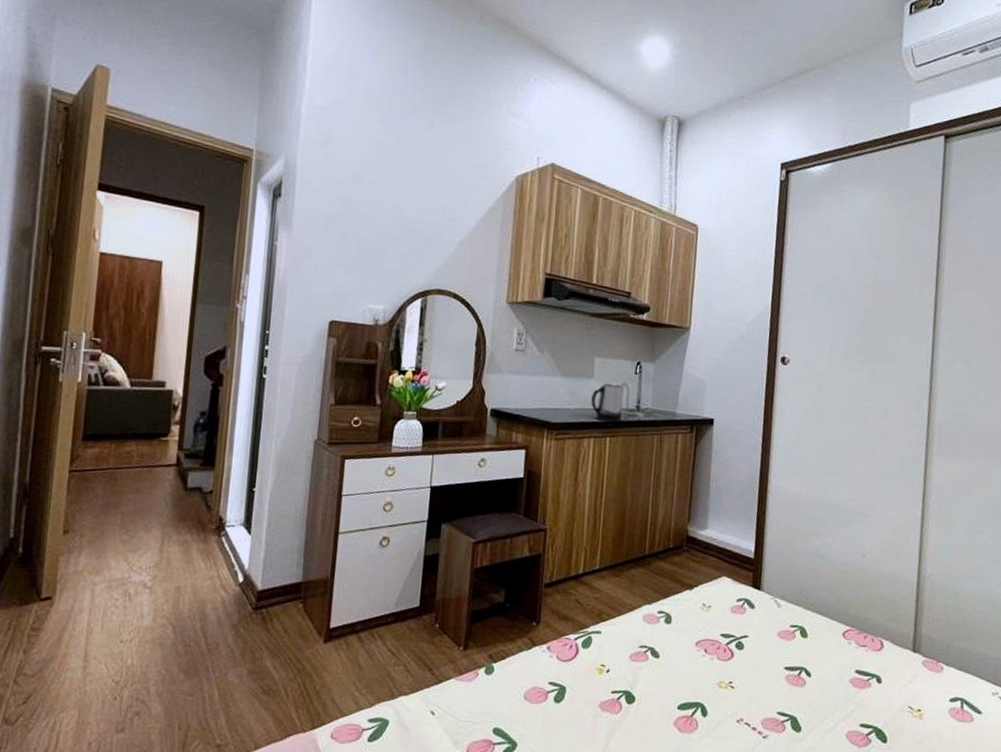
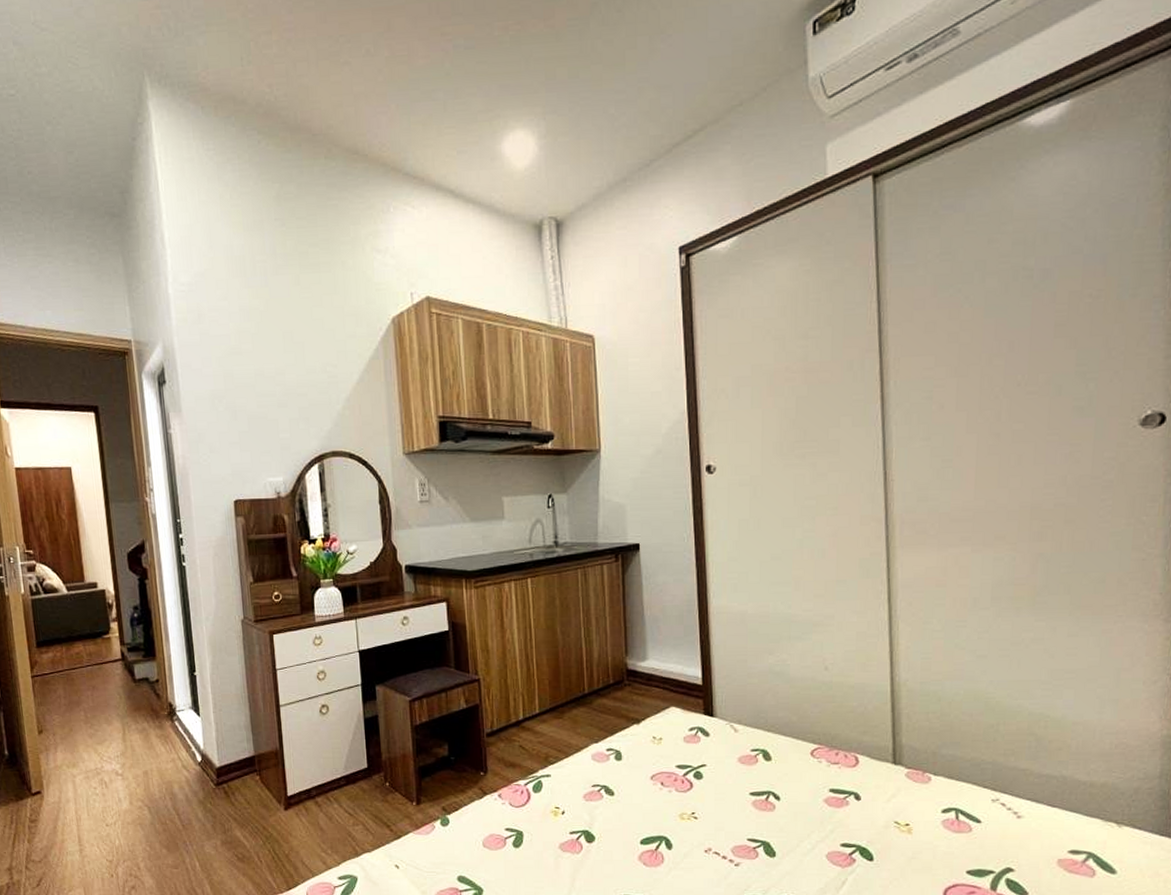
kettle: present [591,382,624,423] -> none [505,521,540,563]

